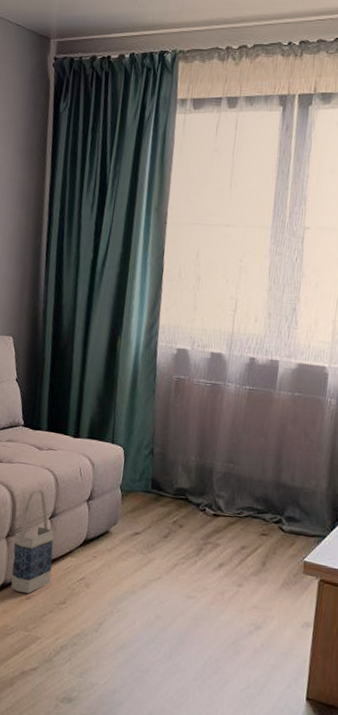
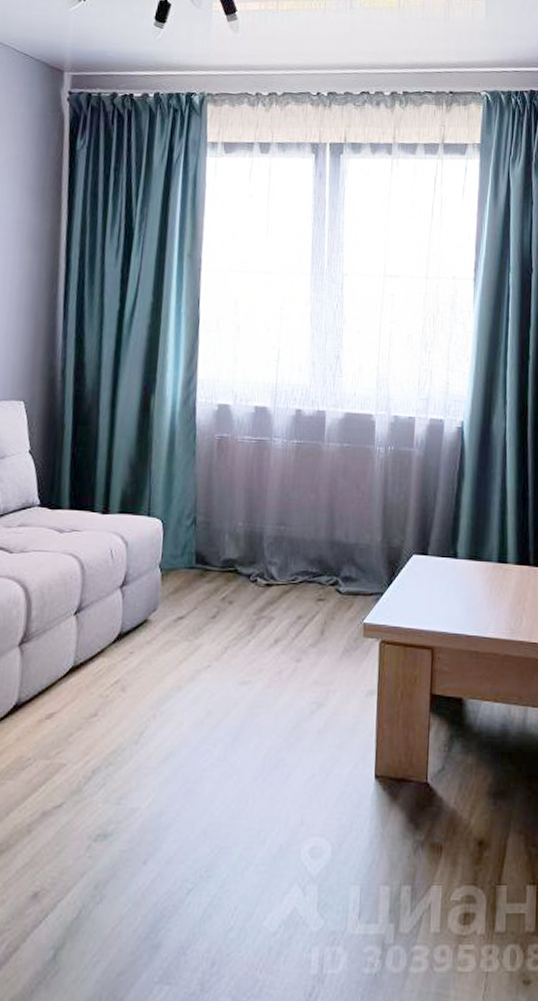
bag: present [11,488,54,594] -> none [27,579,81,711]

